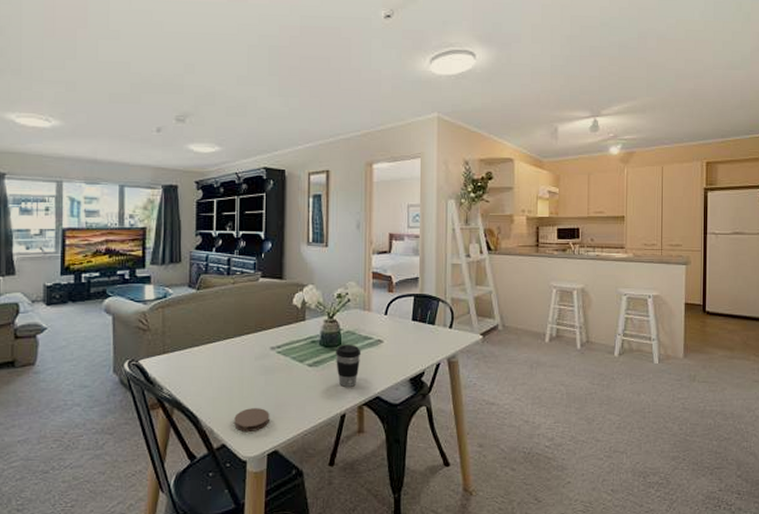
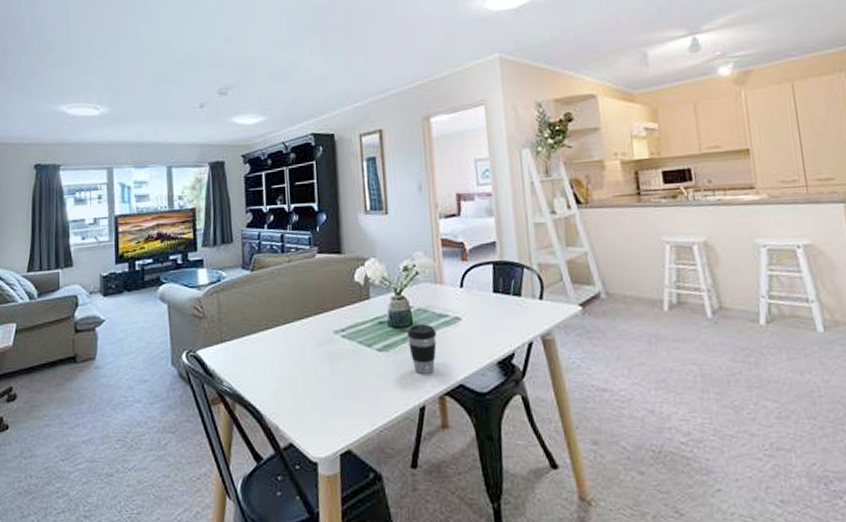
coaster: present [234,408,270,432] -> none [300,401,339,428]

